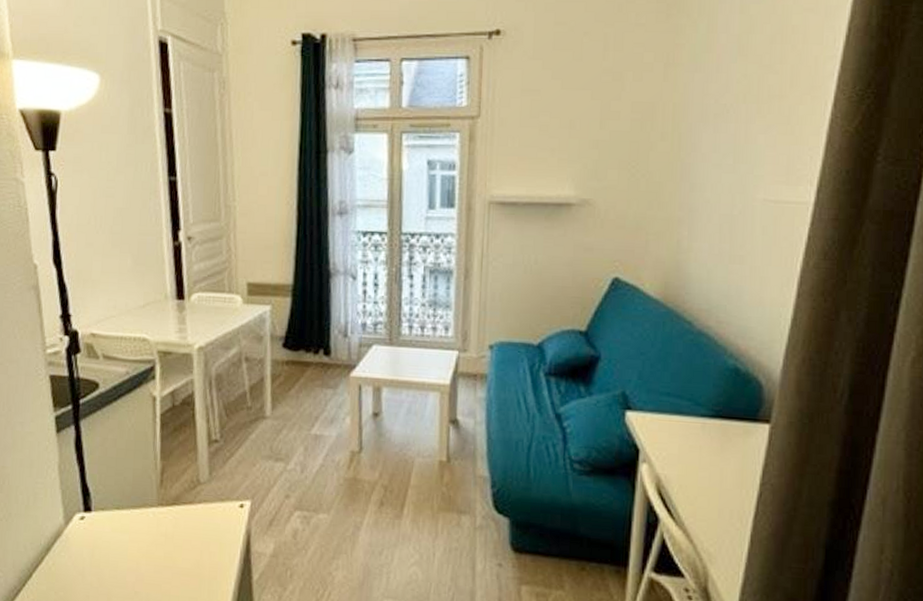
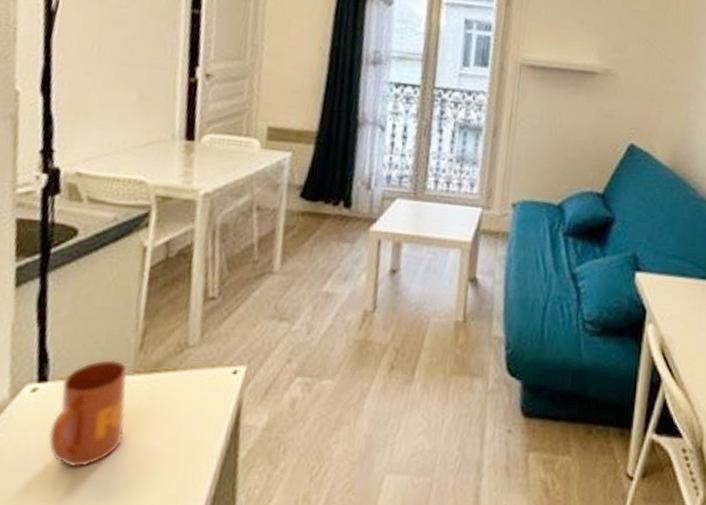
mug: none [98,493,156,583] -> present [48,359,128,468]

